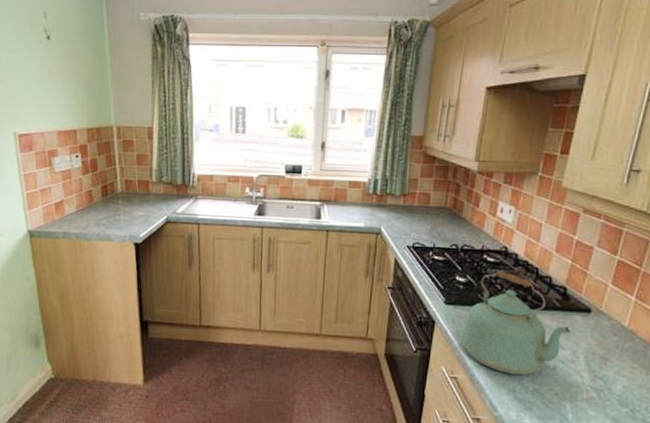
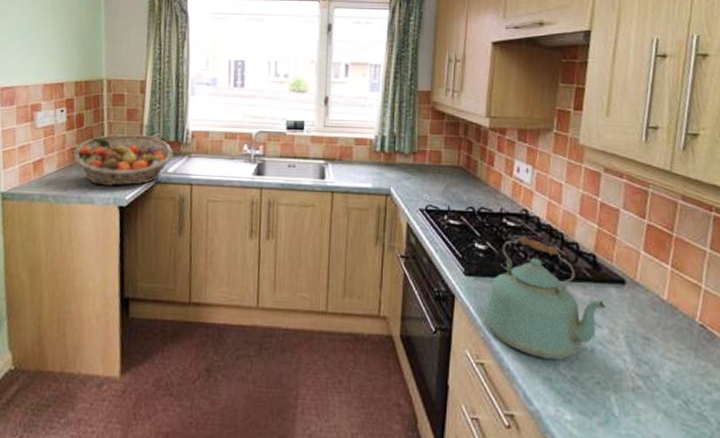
fruit basket: none [90,178,181,225] -> present [73,135,174,186]

